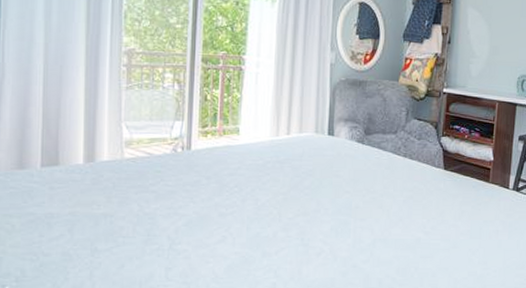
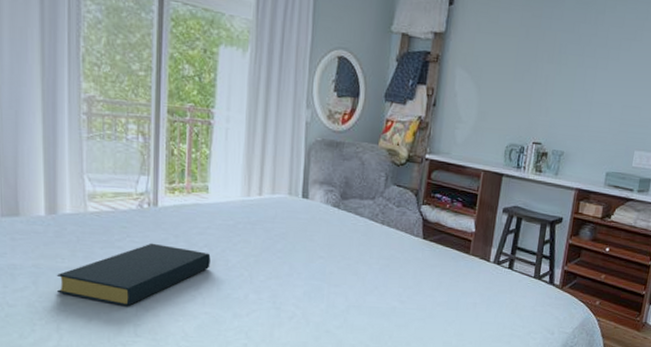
hardback book: none [91,185,241,251] -> present [56,243,211,307]

